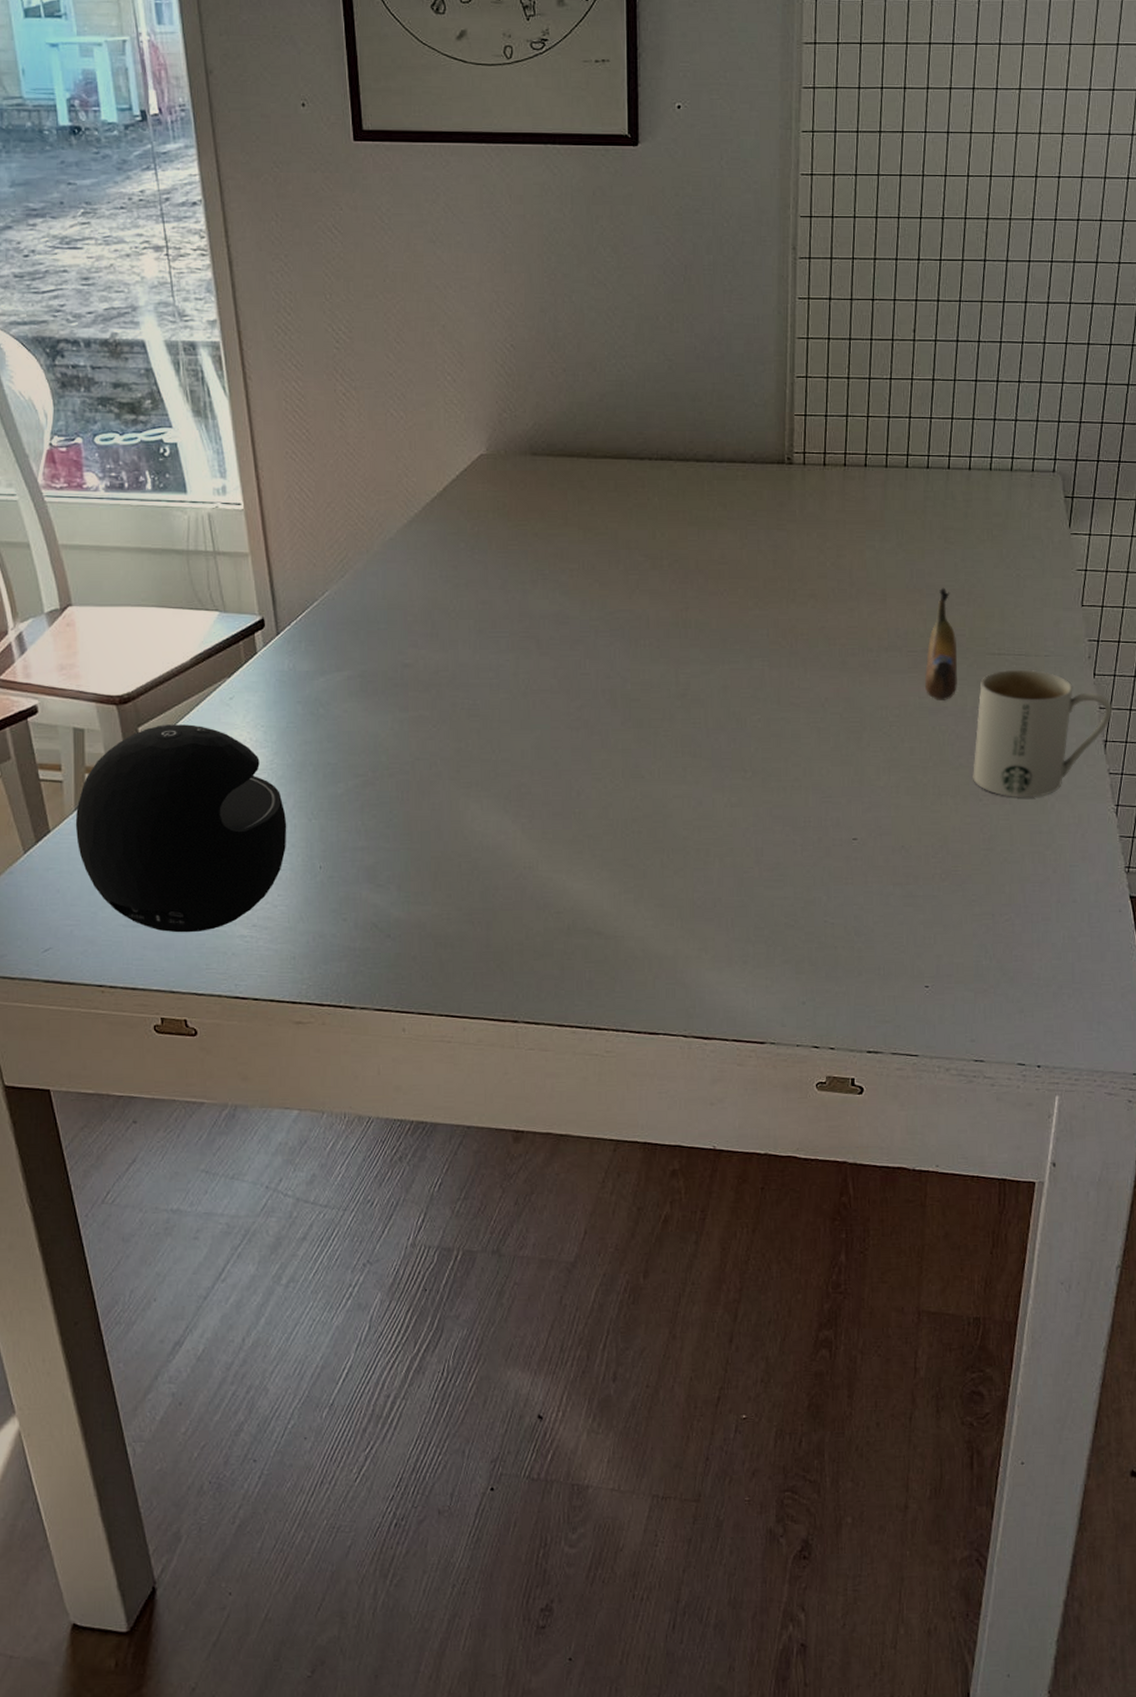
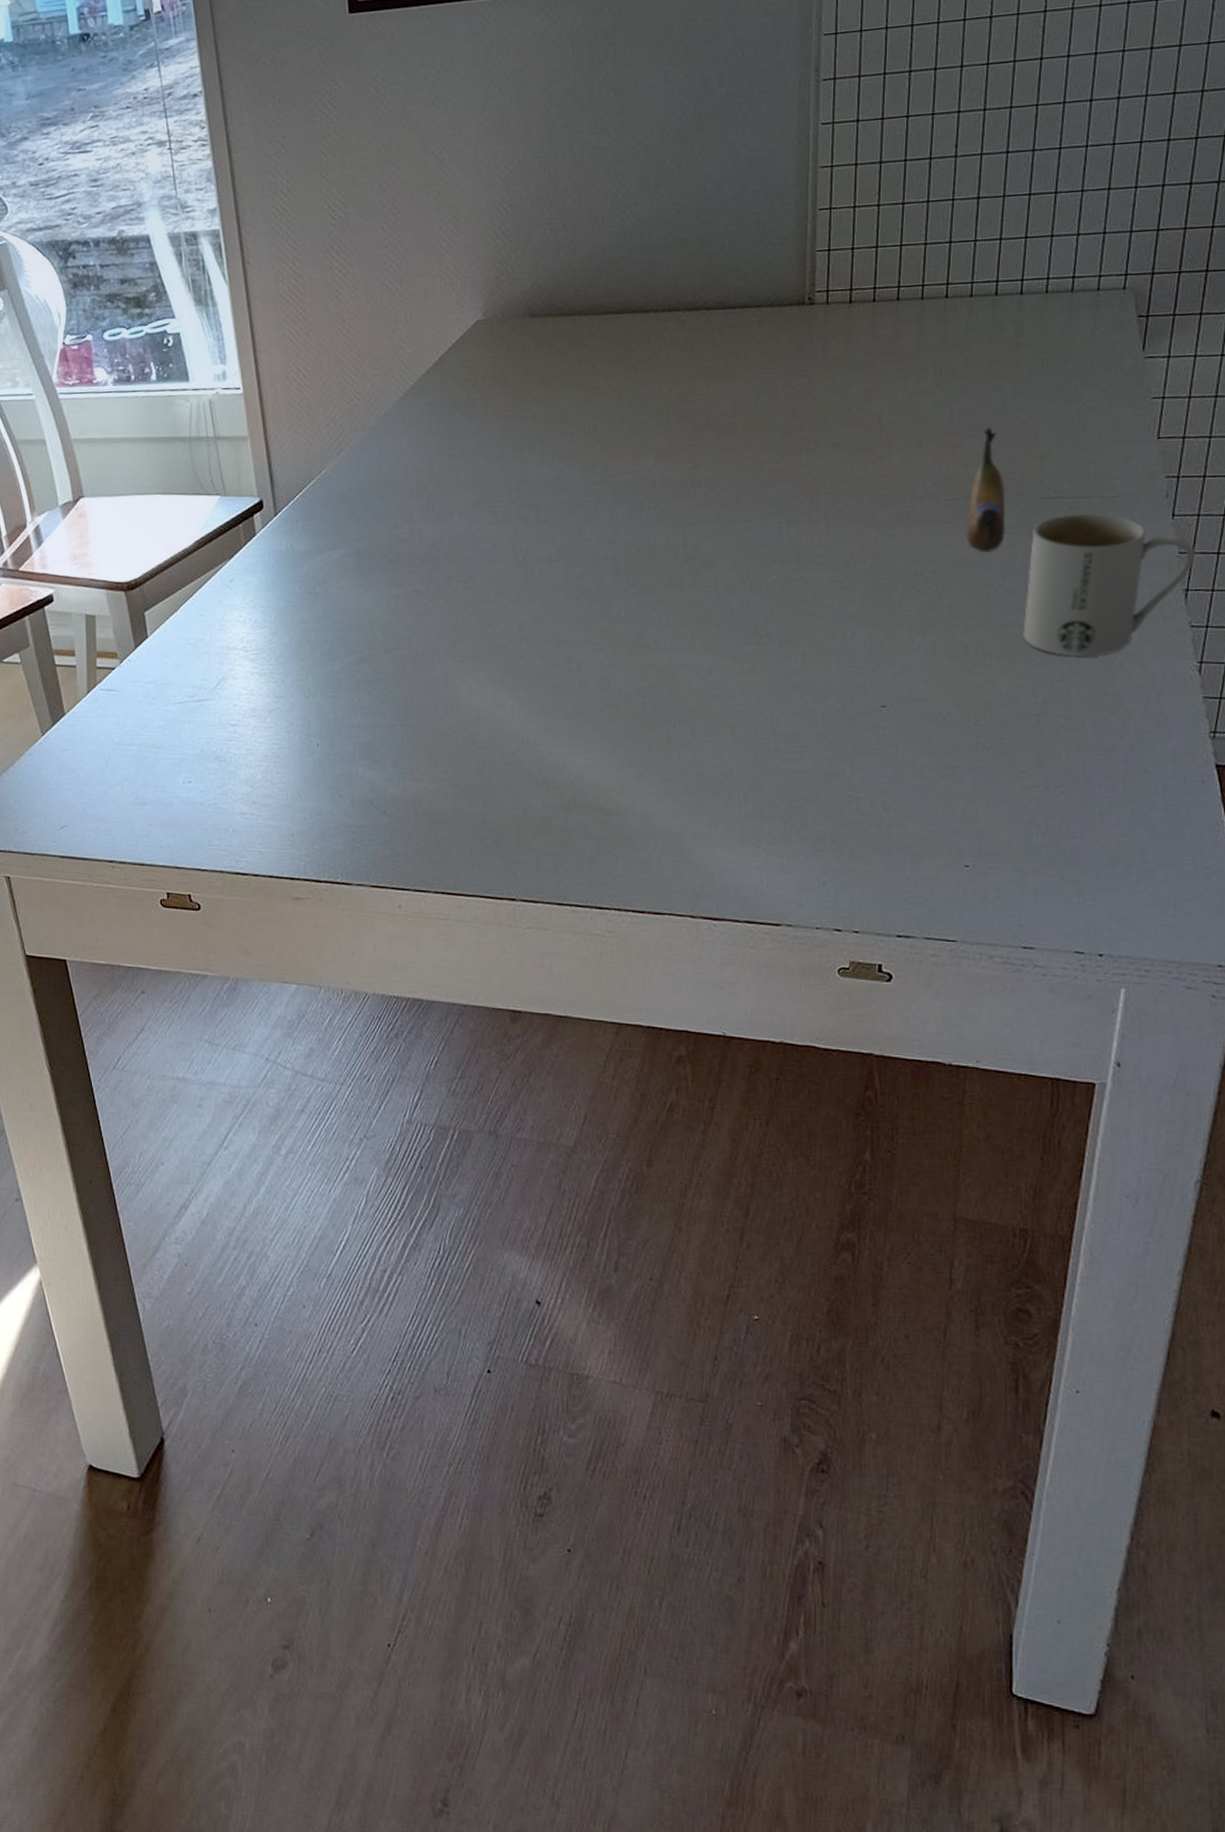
speaker: present [75,724,287,933] -> none [87,607,285,810]

